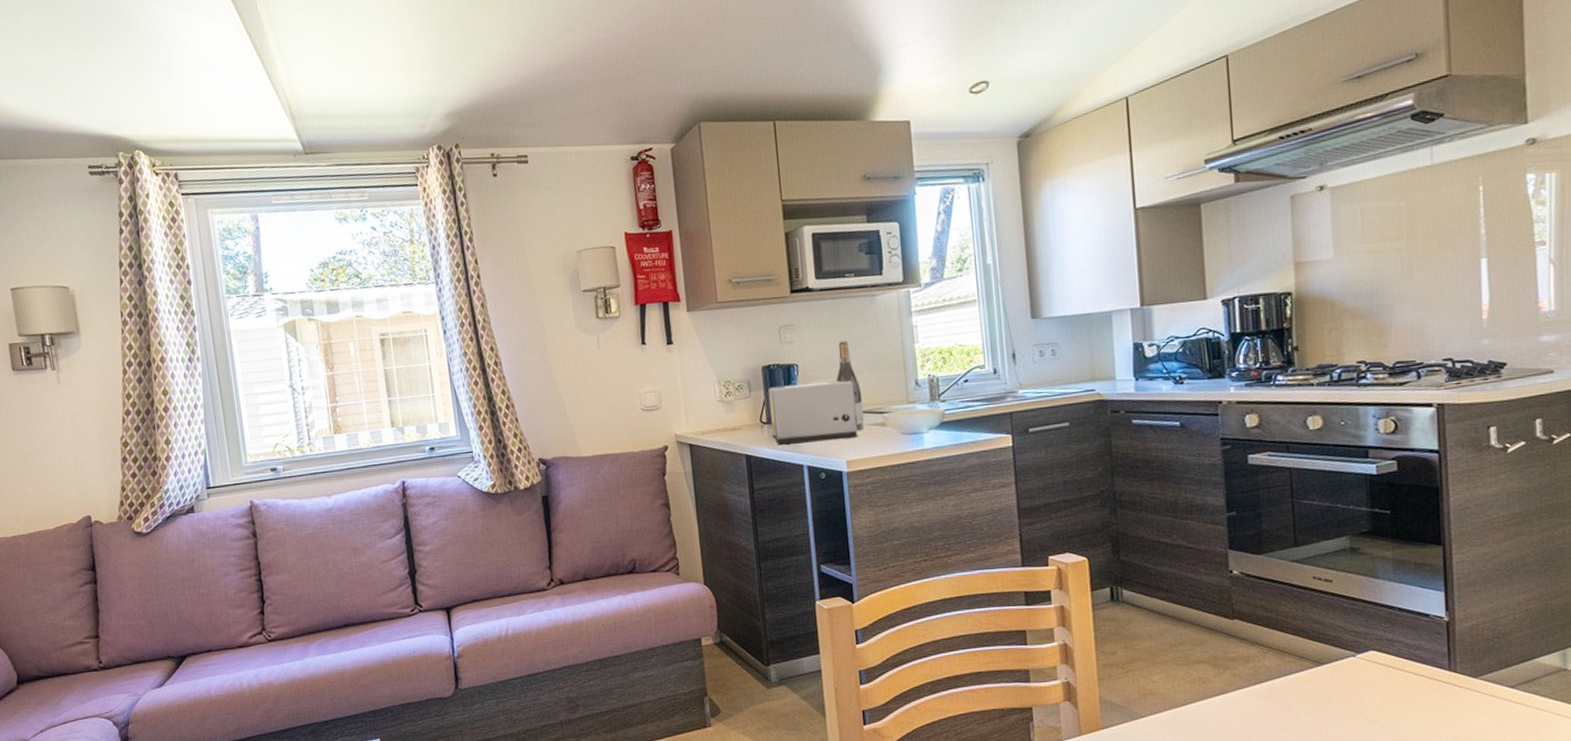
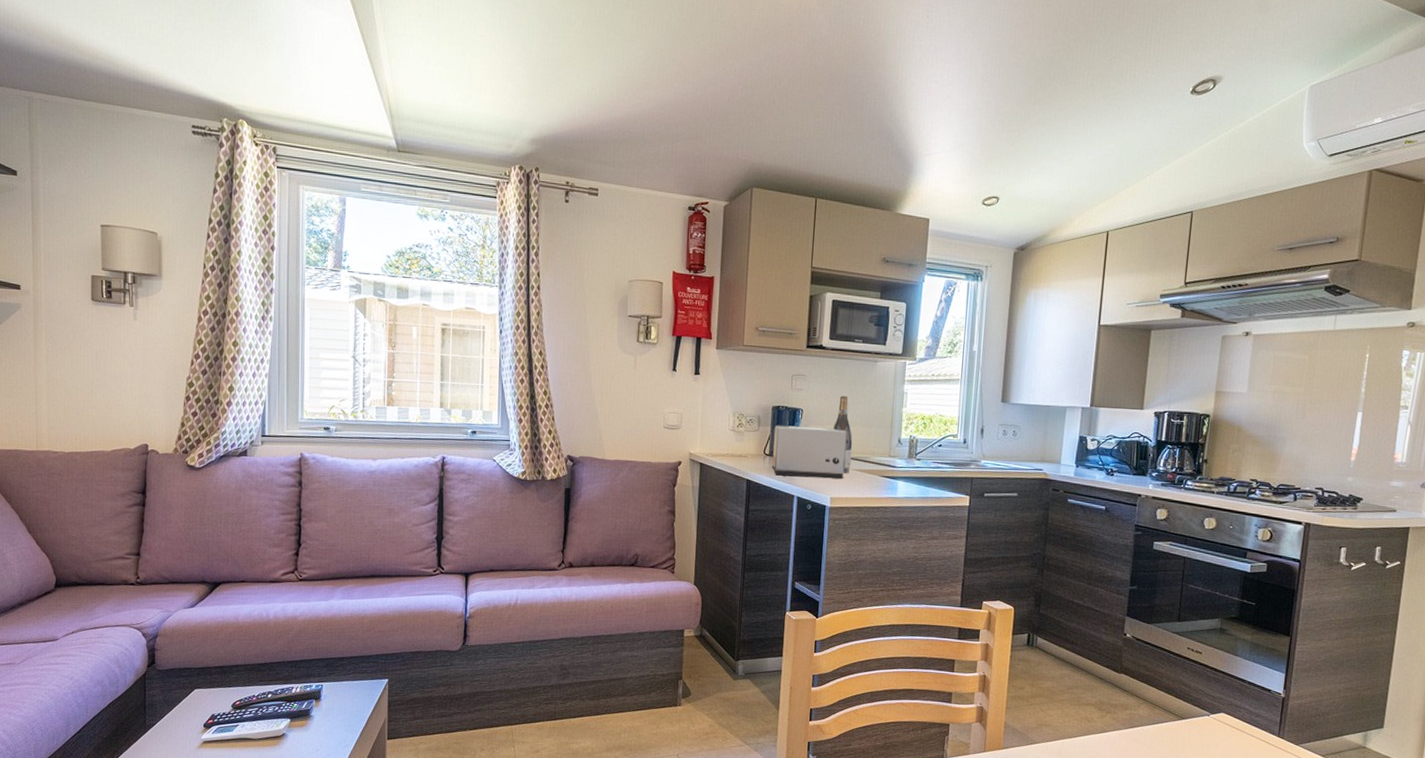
bowl: present [881,408,946,435] -> none [865,461,920,484]

